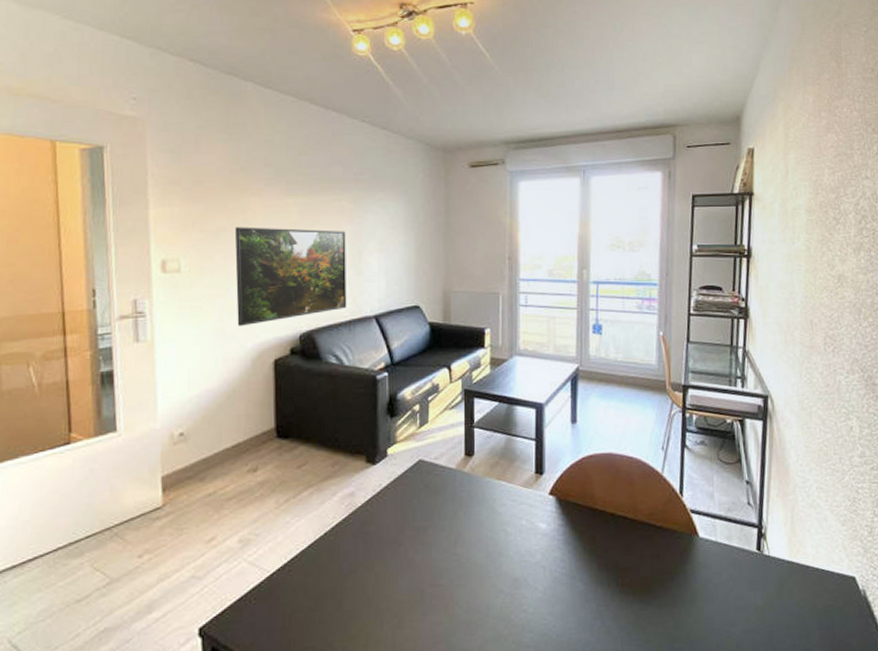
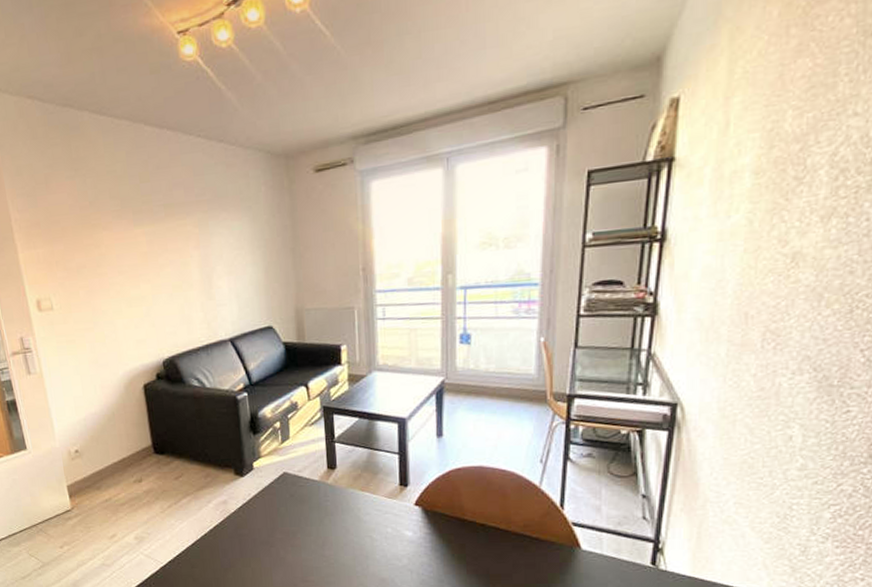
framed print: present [234,227,347,326] -> none [92,256,203,356]

